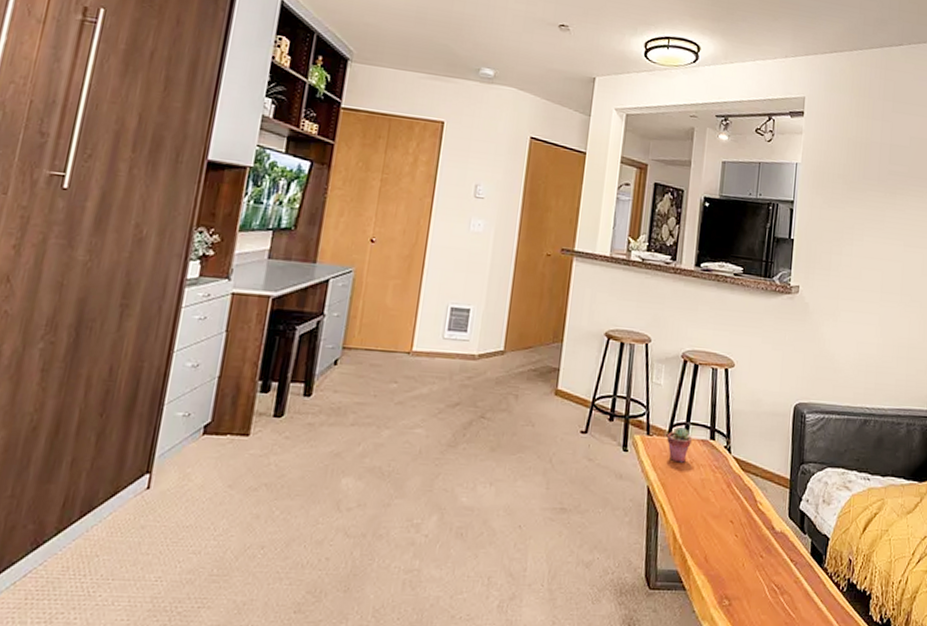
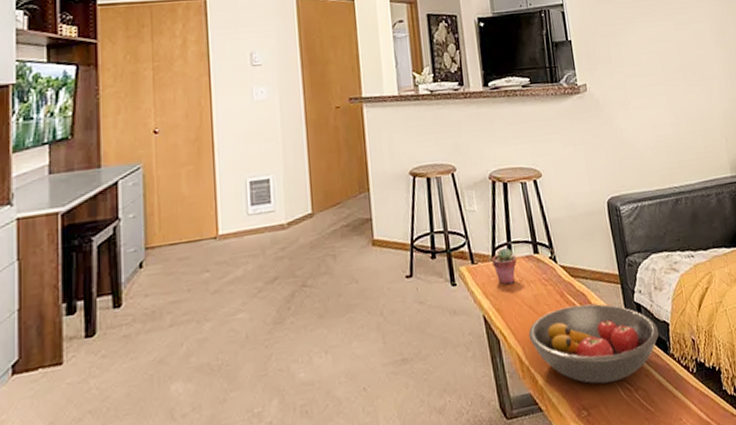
fruit bowl: none [687,497,818,580] -> present [528,303,659,384]

